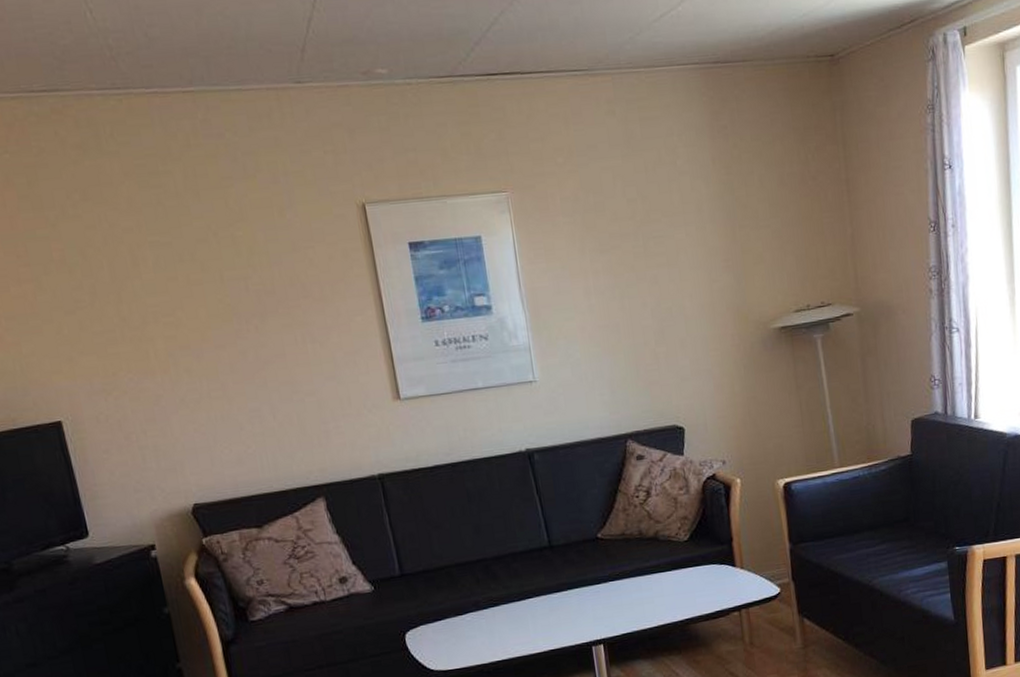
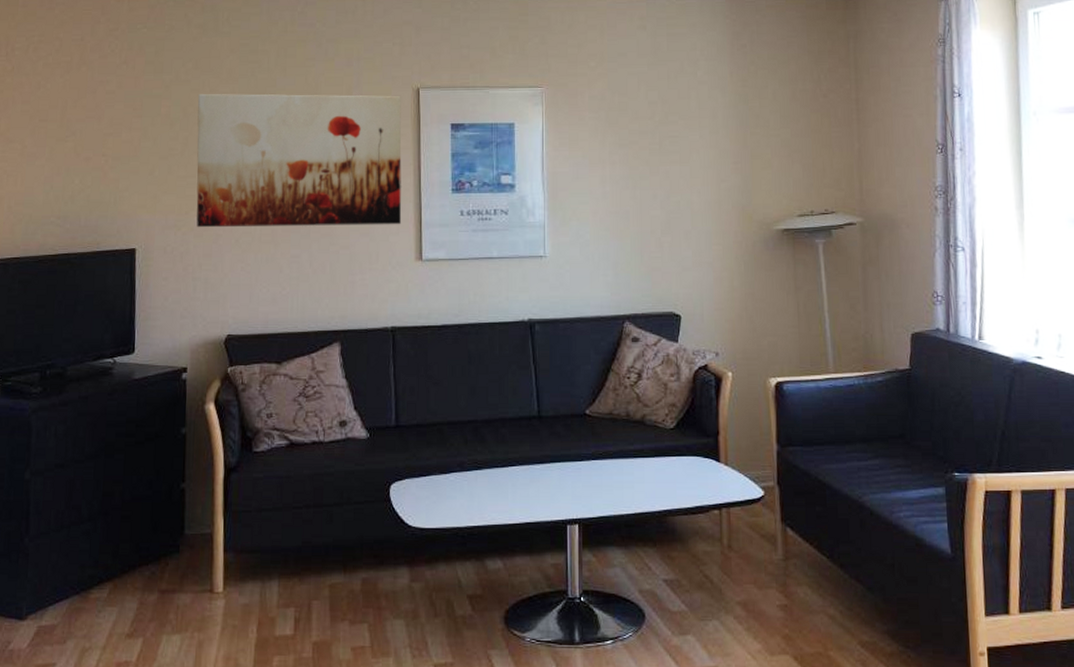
wall art: none [94,215,371,390] -> present [196,94,402,228]

